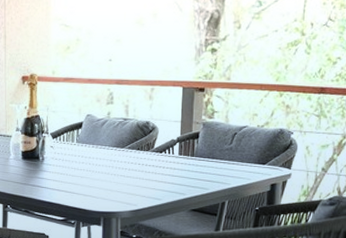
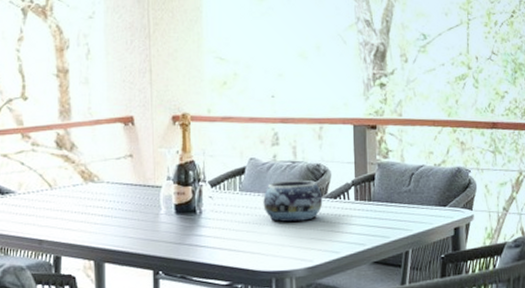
decorative bowl: none [96,135,150,171] -> present [263,179,323,222]

